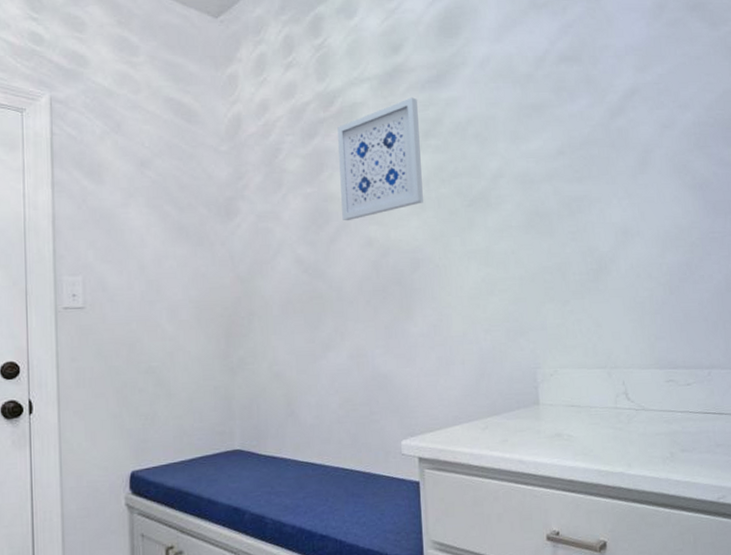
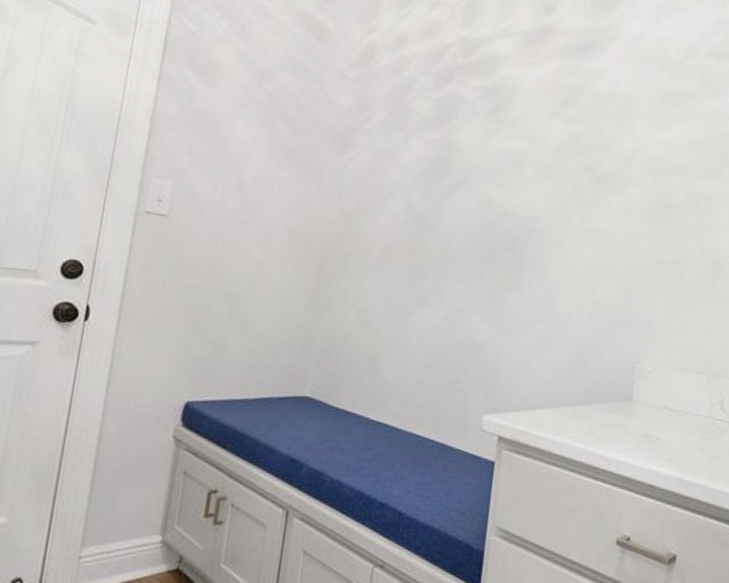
wall art: present [337,97,423,221] -> none [463,61,562,176]

